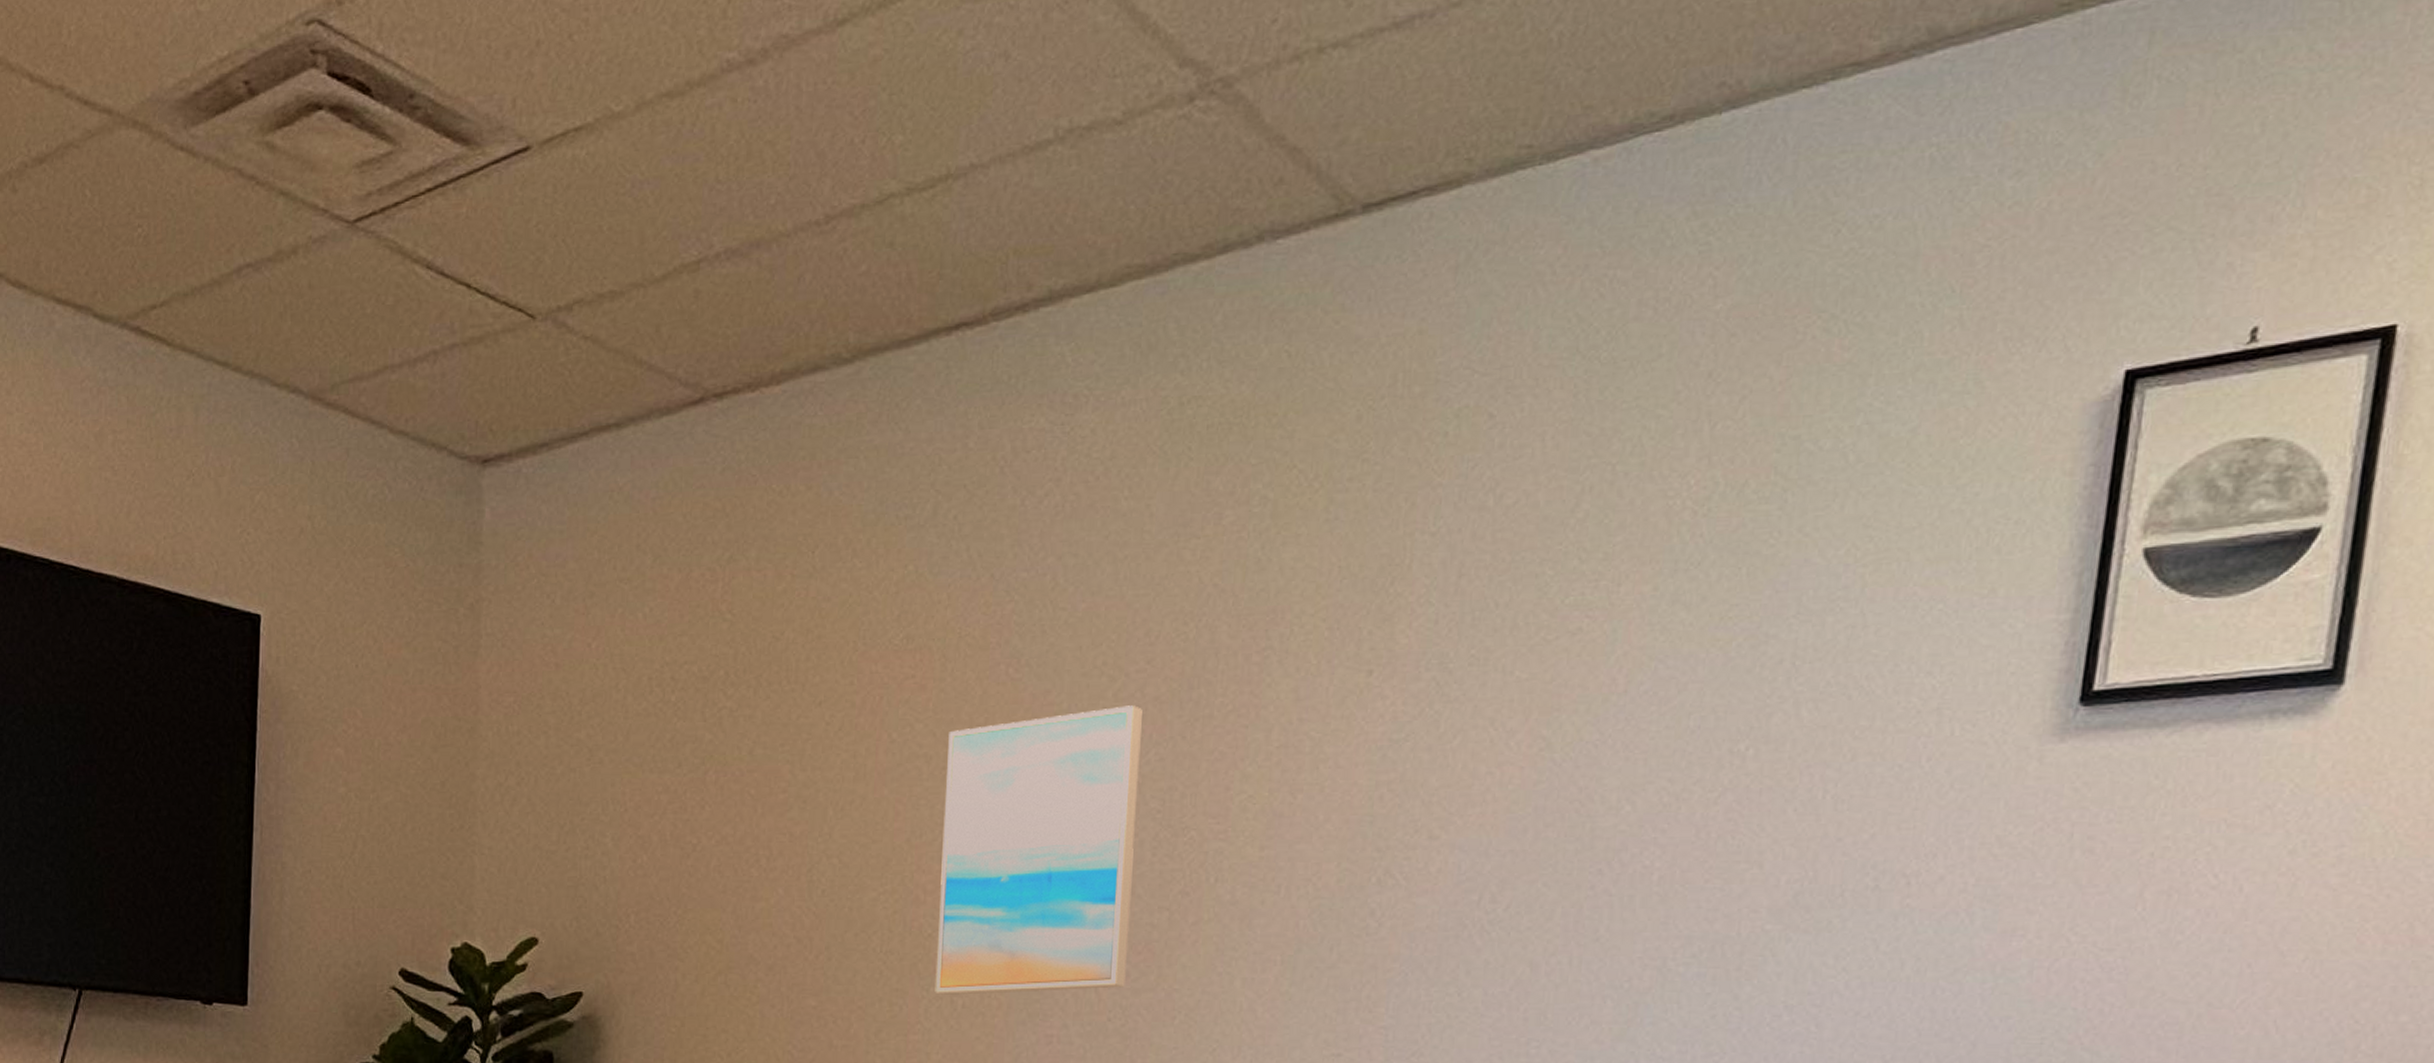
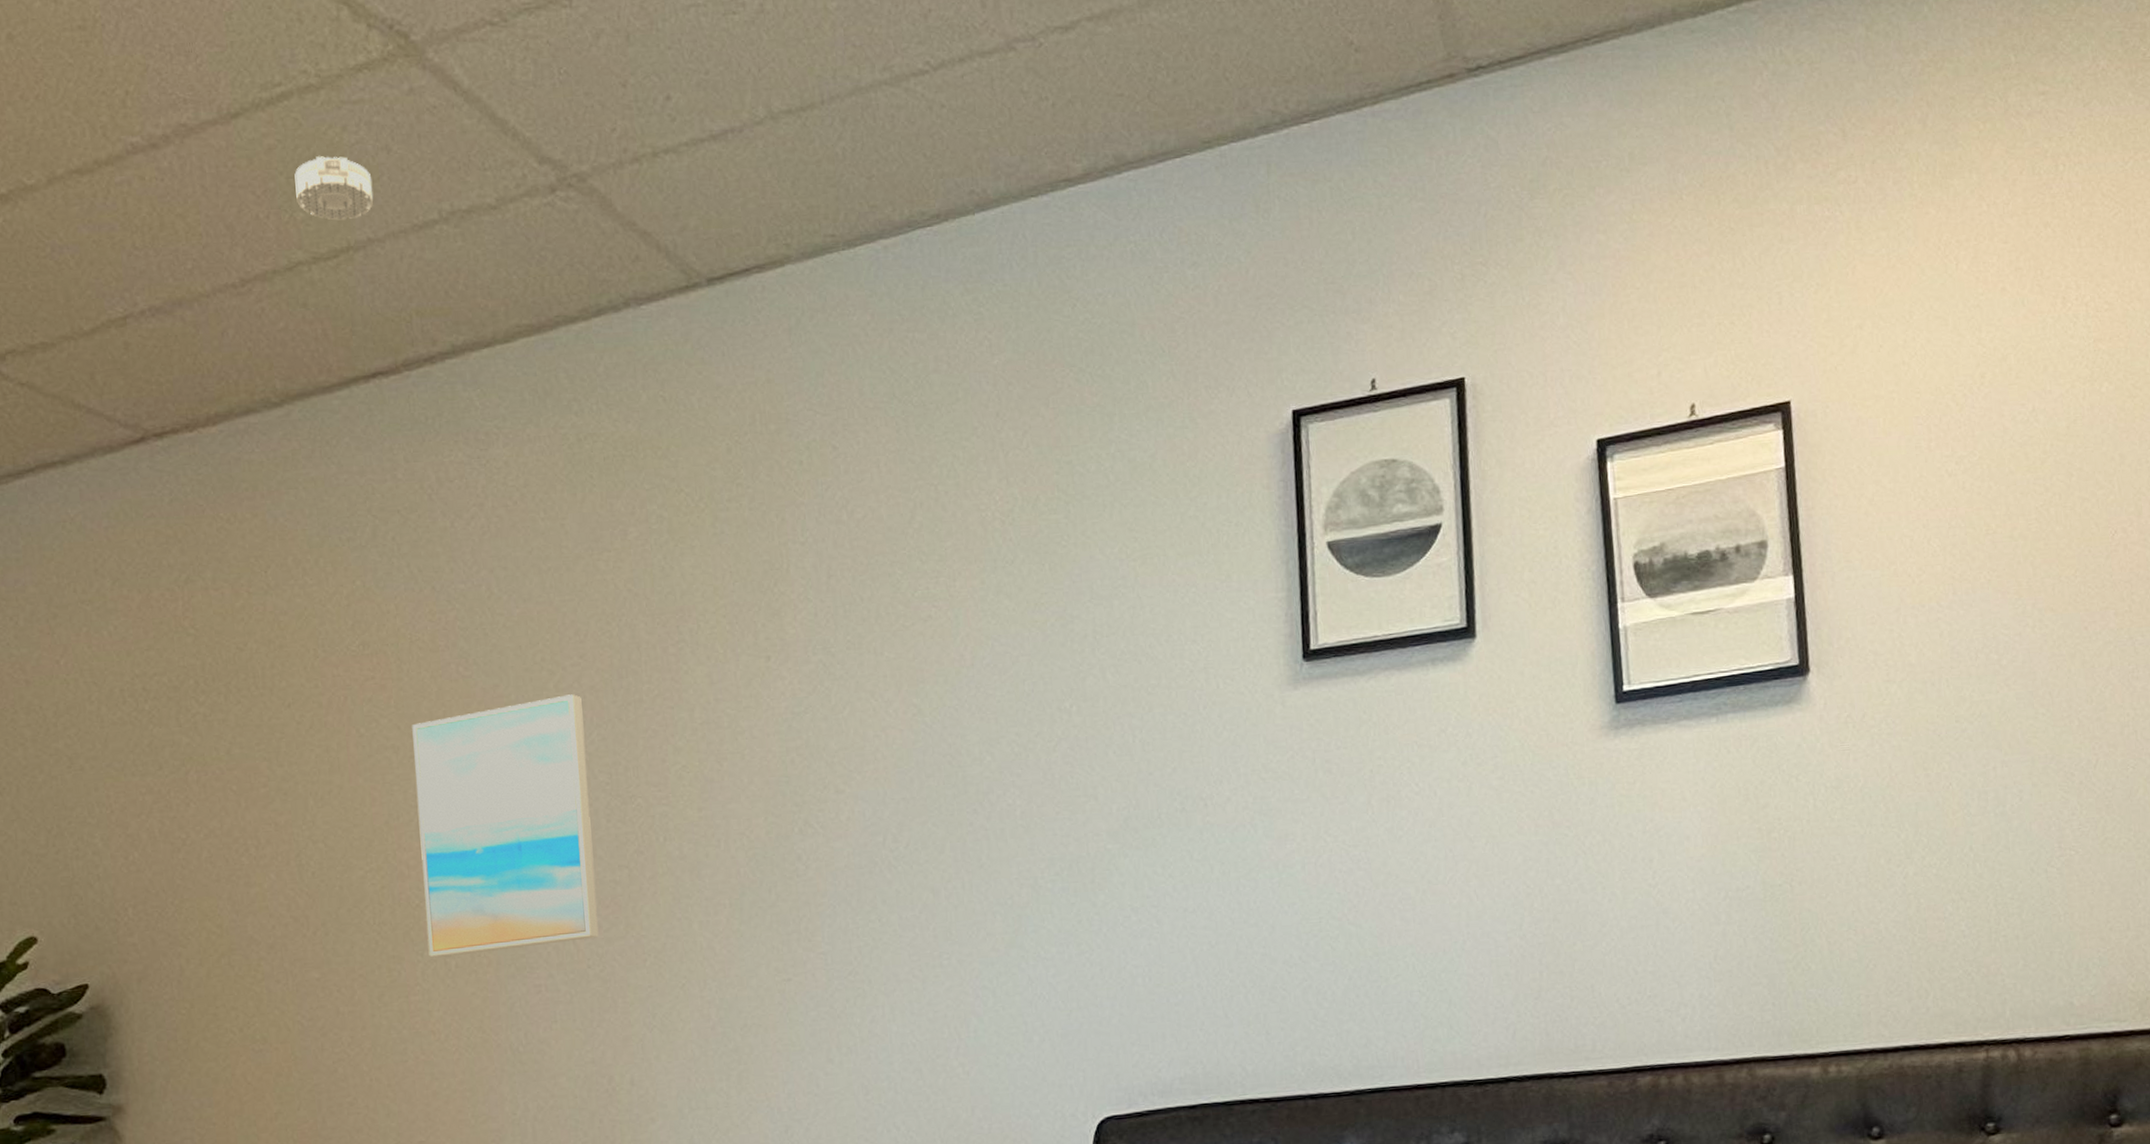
smoke detector: none [897,66,984,144] -> present [294,156,373,221]

